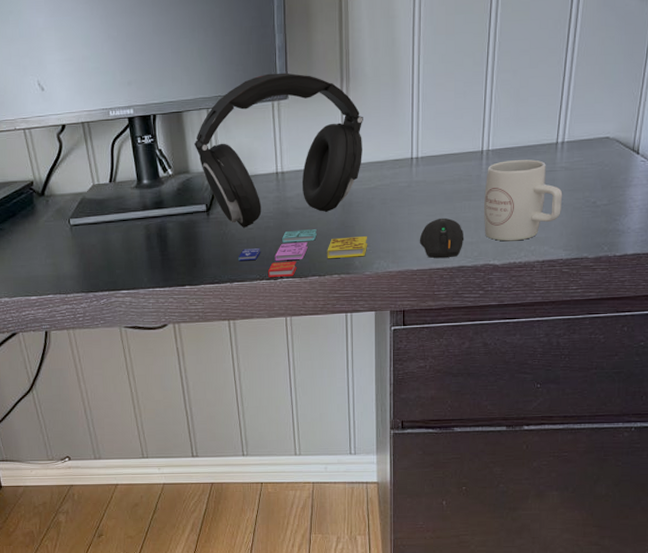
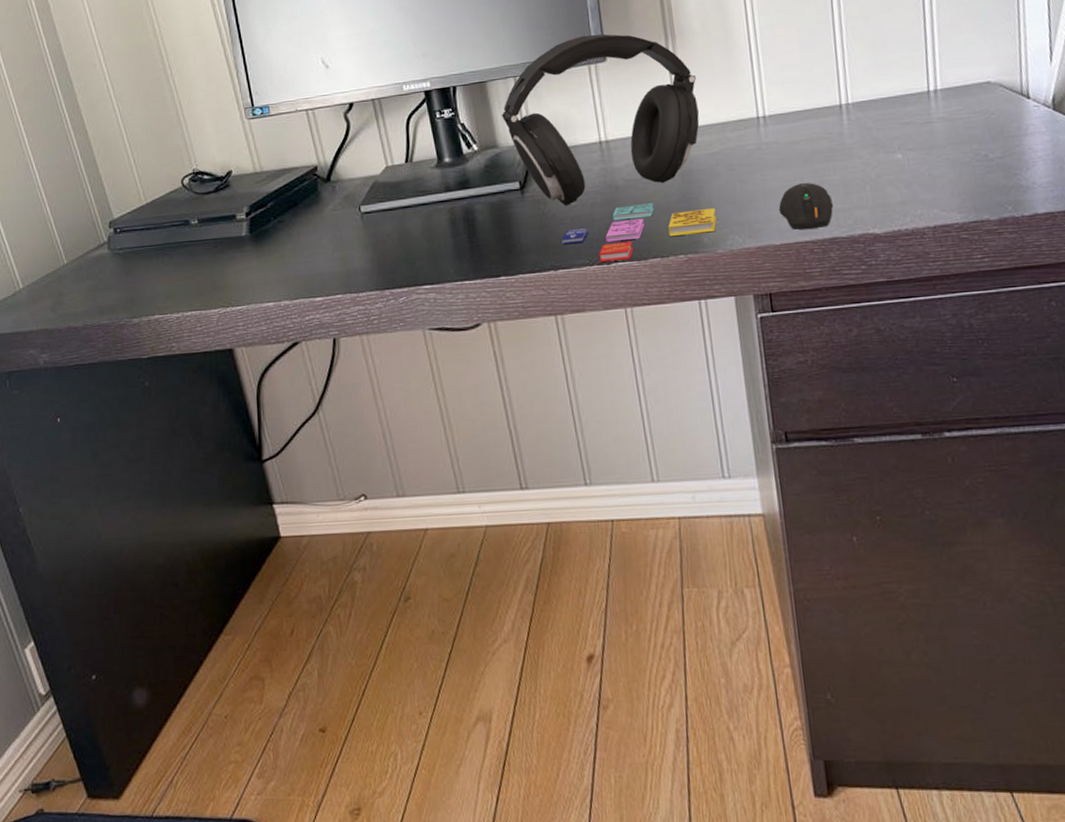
mug: present [484,159,563,242] -> none [849,111,948,206]

